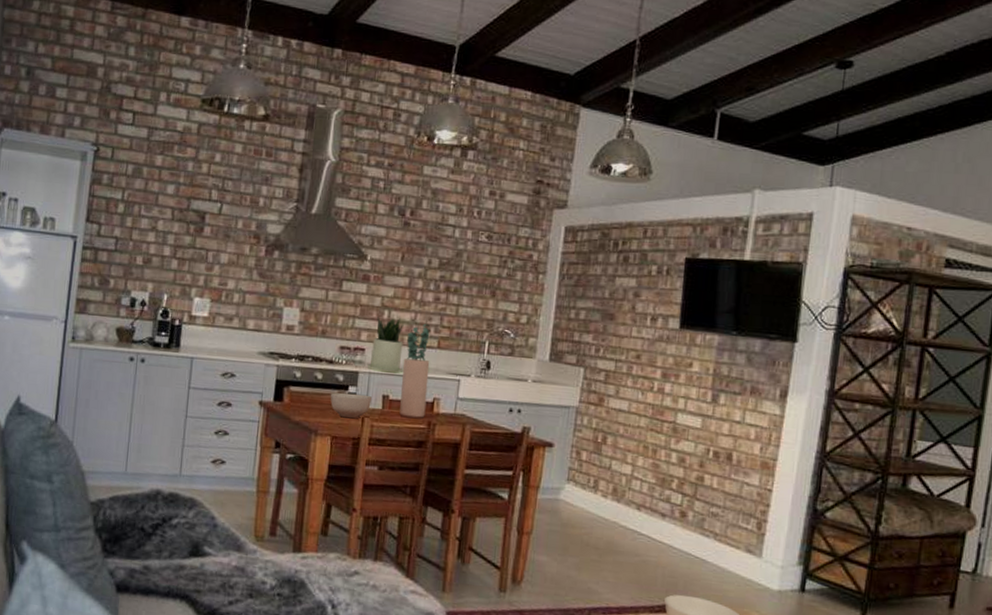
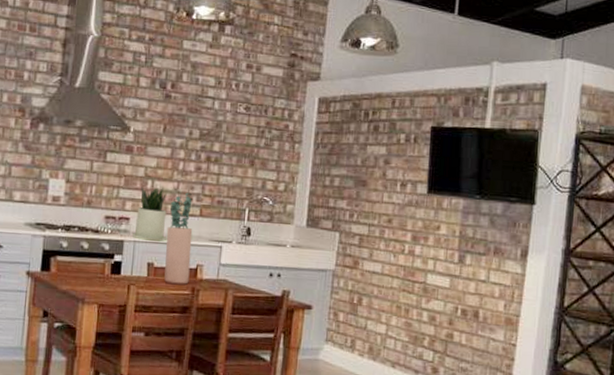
bowl: present [330,392,372,419] -> none [96,261,137,287]

